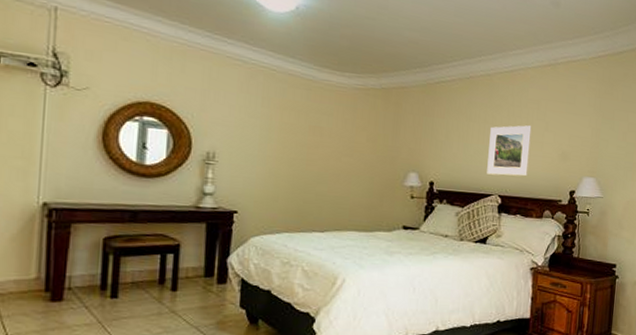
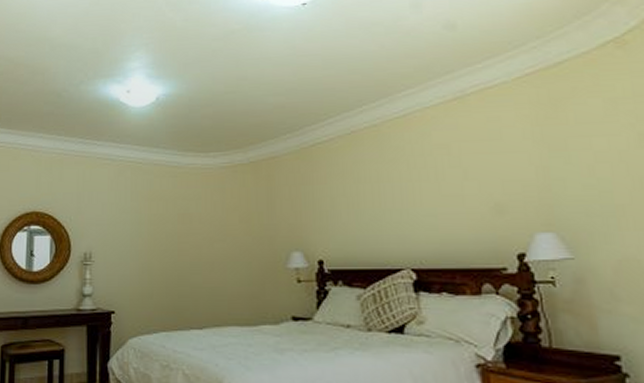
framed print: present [487,125,532,177] -> none [387,177,448,244]

